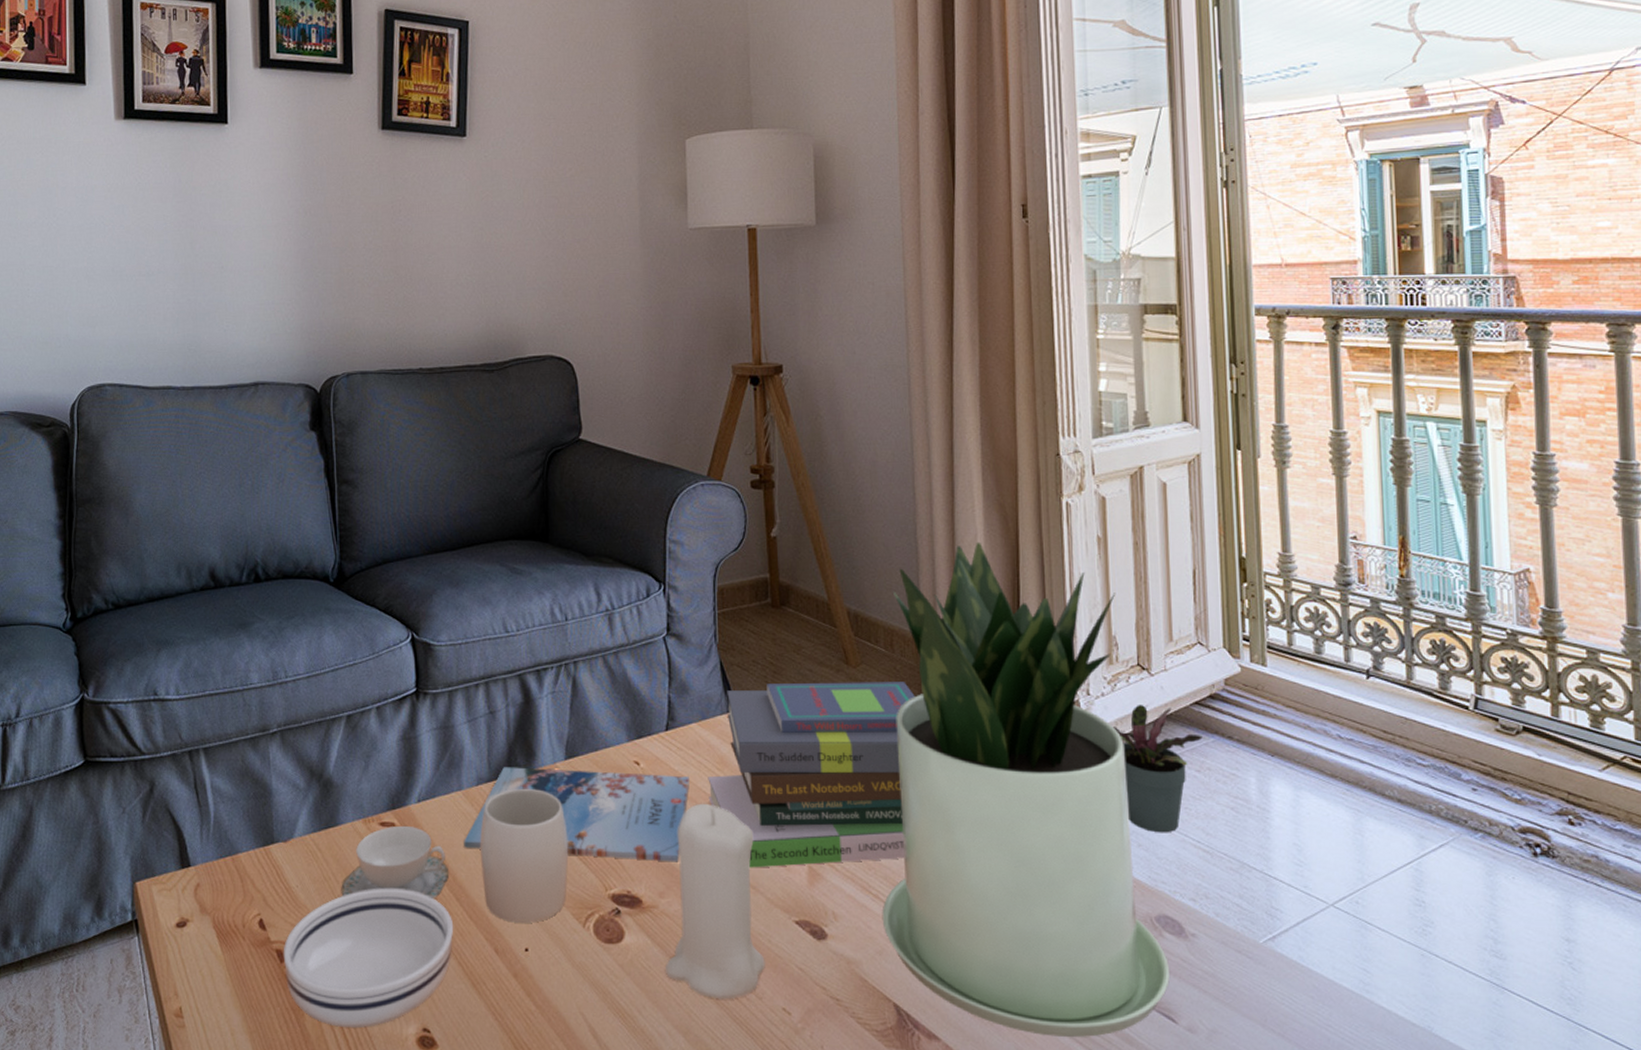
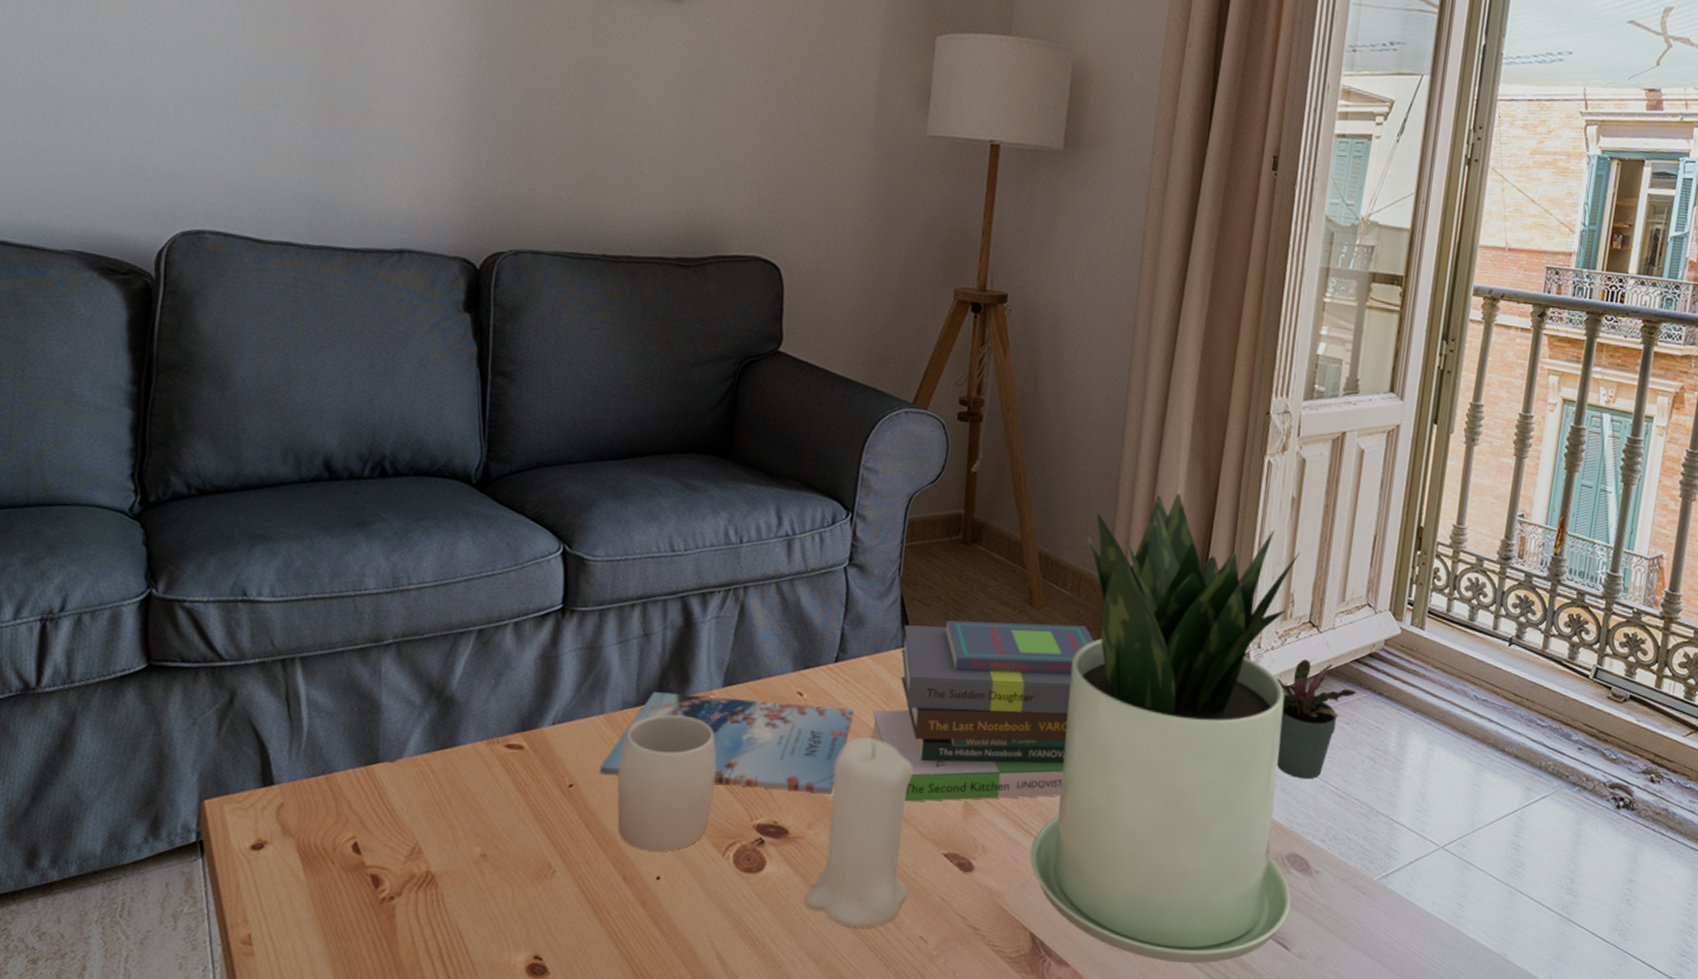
bowl: present [283,887,454,1029] -> none [378,812,580,956]
teacup: present [341,825,450,898] -> none [453,748,581,824]

